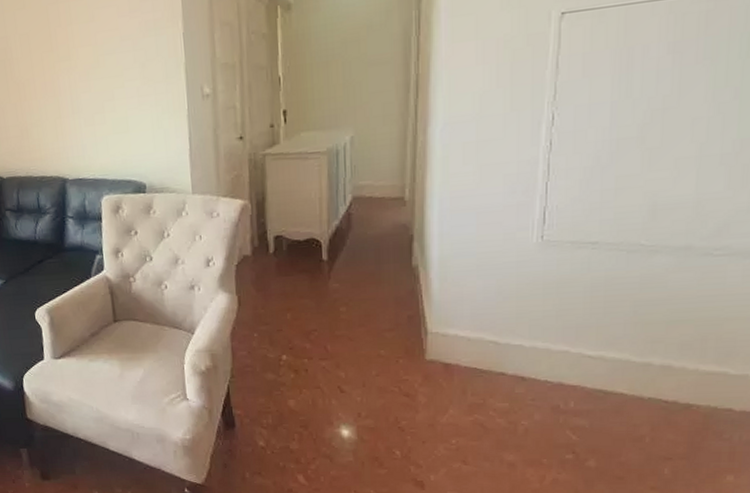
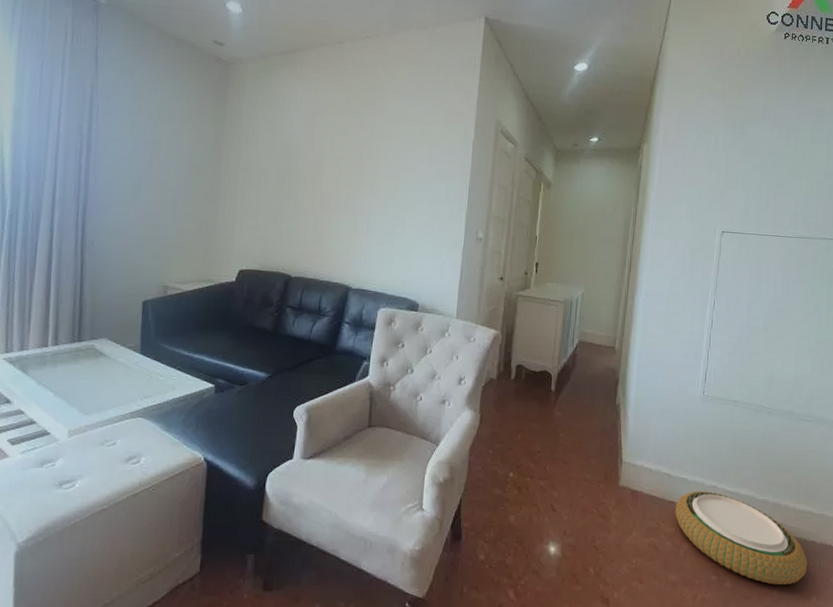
woven basket: none [507,357,719,463] -> present [675,491,808,585]

